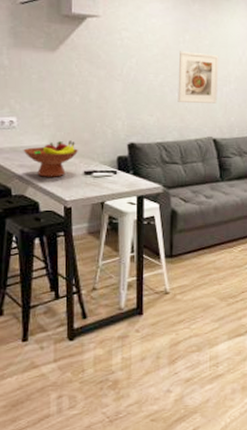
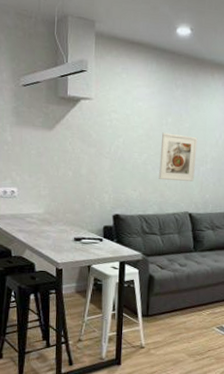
fruit bowl: present [23,140,78,177] -> none [22,210,69,242]

